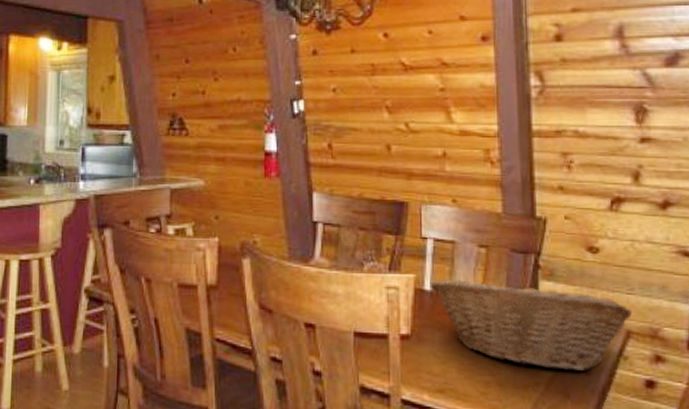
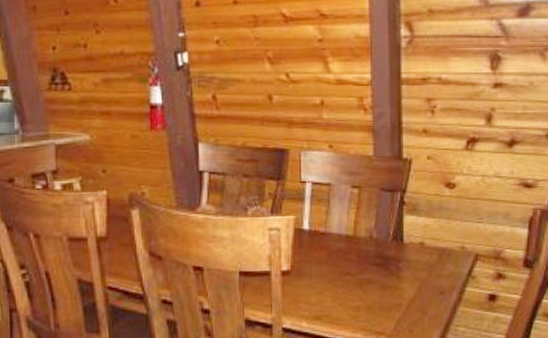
fruit basket: present [431,279,632,371] -> none [309,215,480,292]

